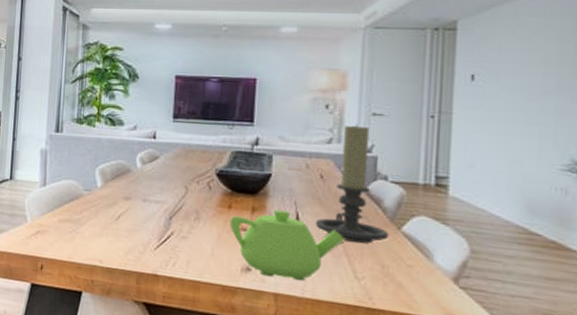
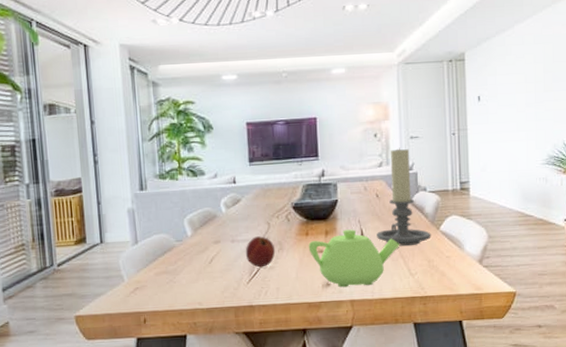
apple: none [156,199,191,235] -> present [245,236,276,268]

